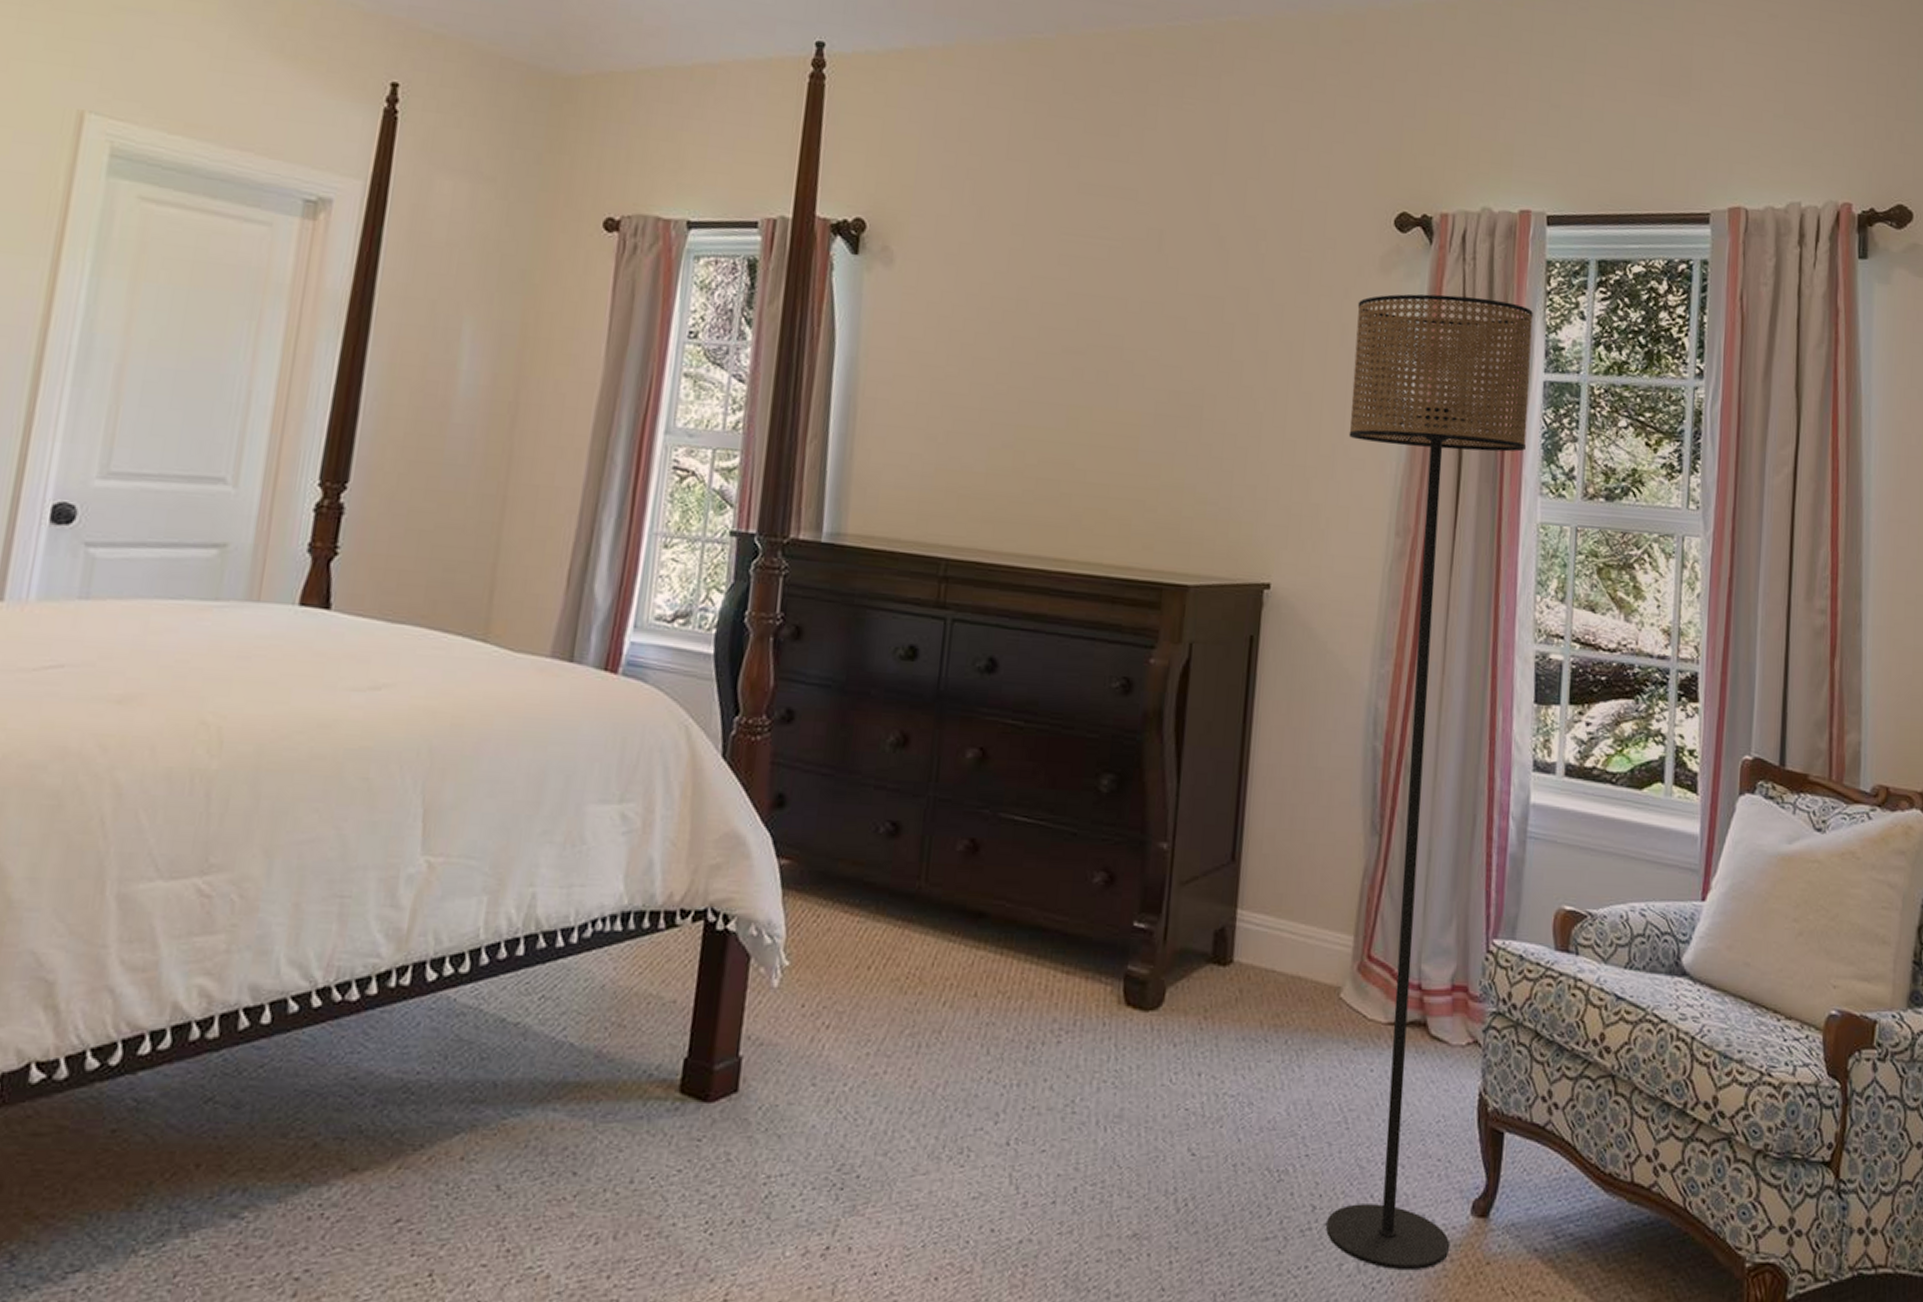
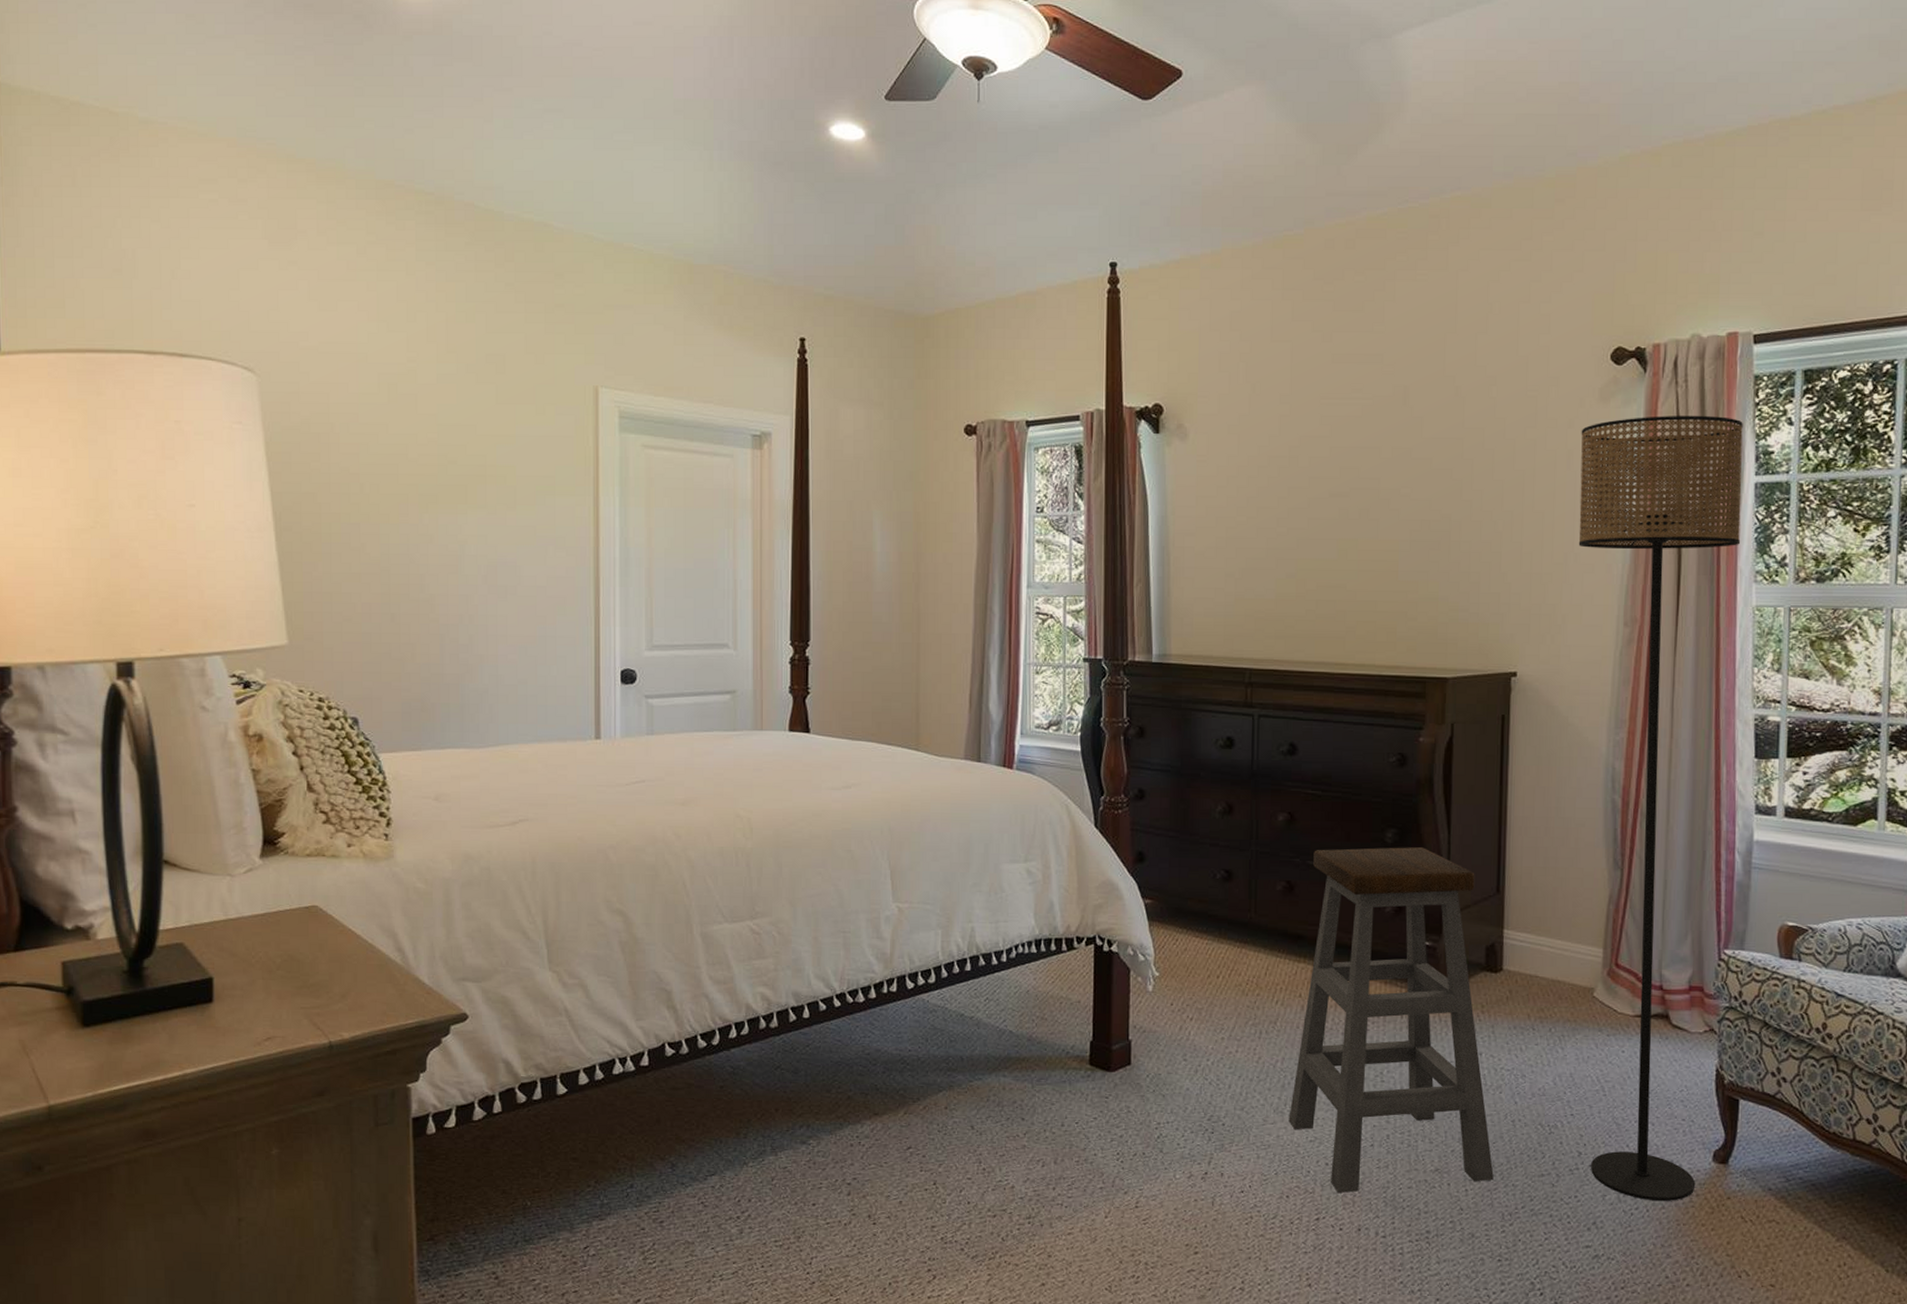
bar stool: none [946,798,1207,1272] -> present [1288,847,1494,1194]

